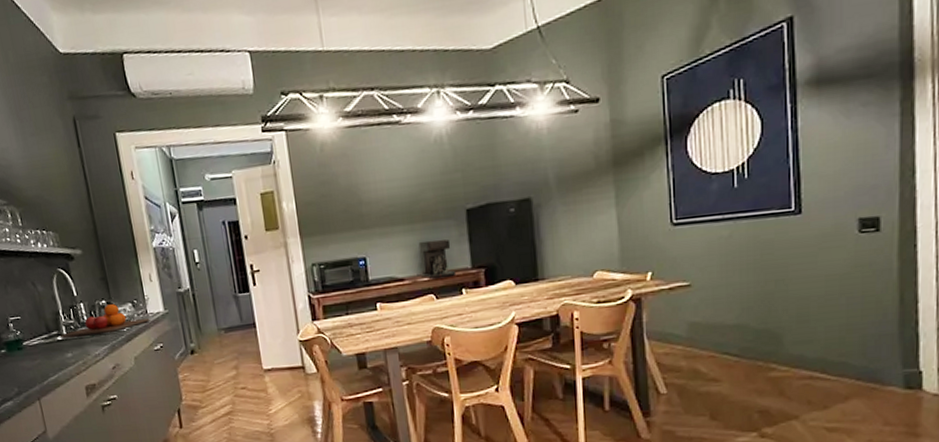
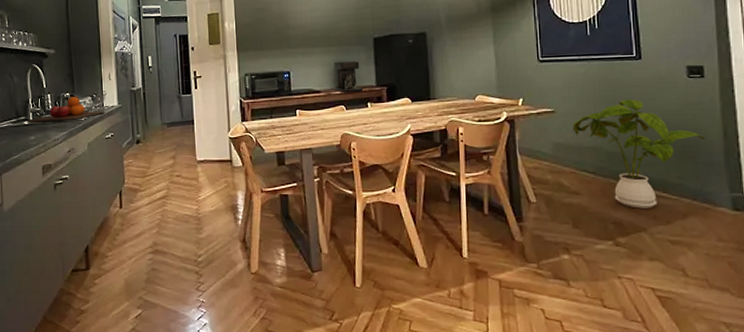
house plant: none [712,263,877,393] -> present [572,99,706,208]

